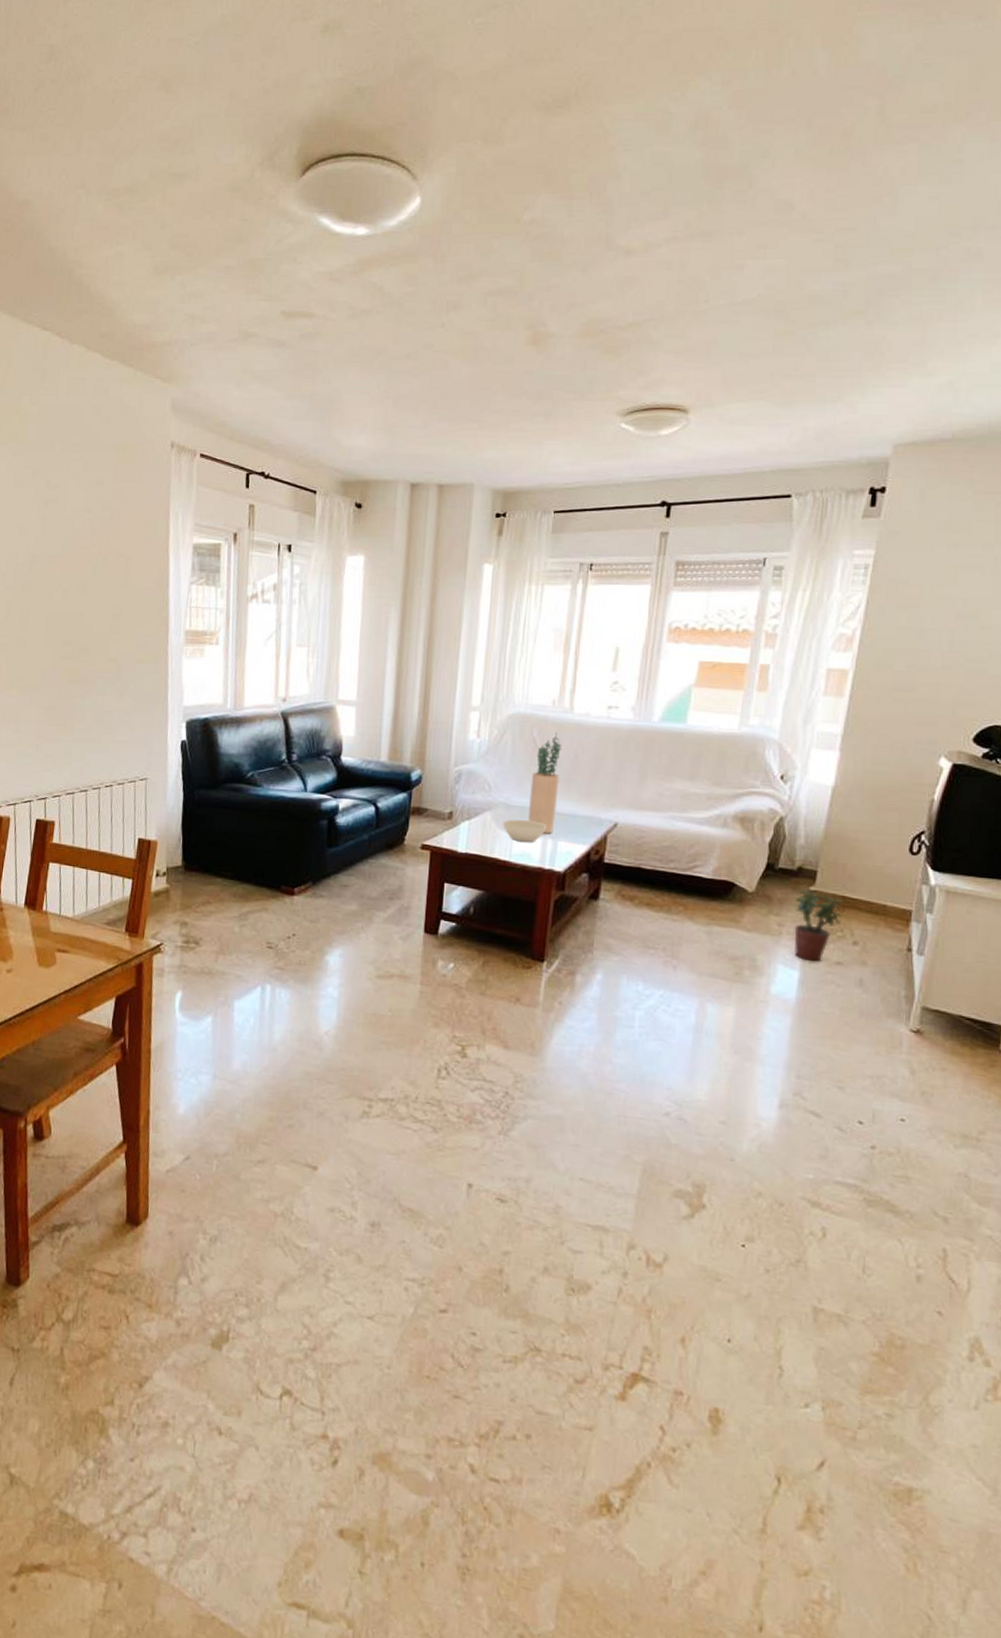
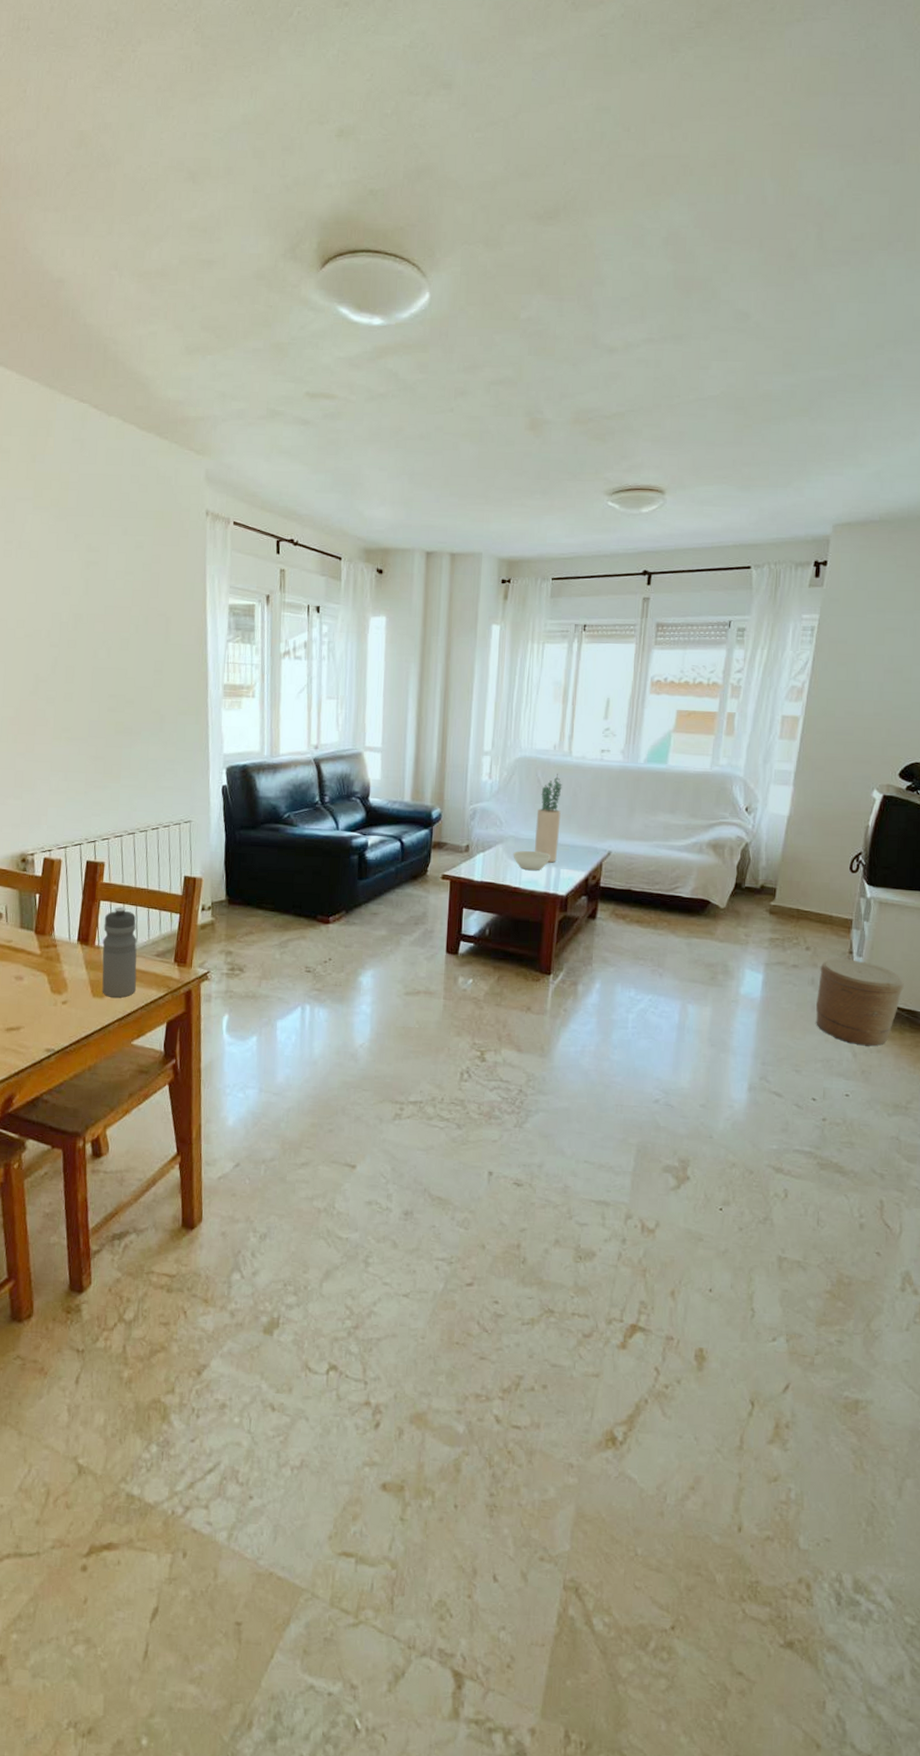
water bottle: none [48,869,87,968] -> present [102,907,137,998]
potted plant: present [793,888,844,962] -> none [758,904,798,966]
basket: none [864,956,977,1063] -> present [816,958,904,1046]

